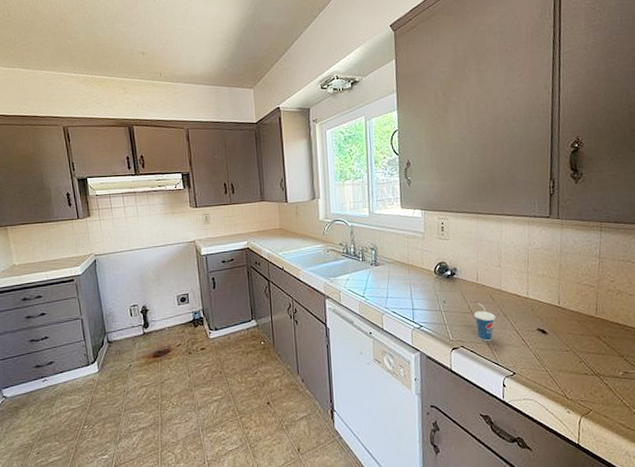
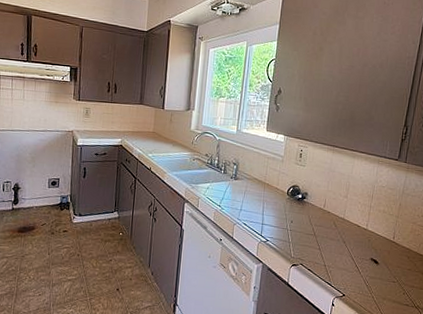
cup: present [474,302,495,341] -> none [316,227,335,263]

